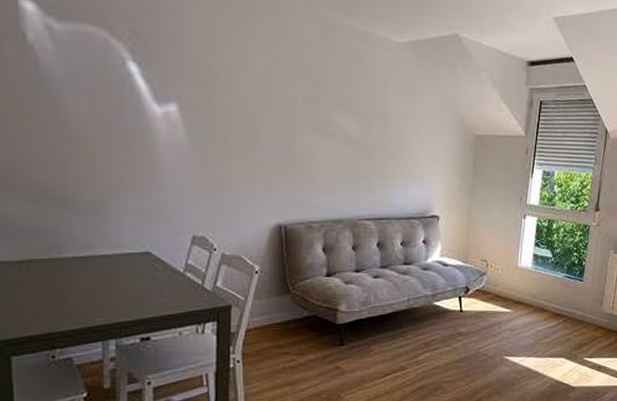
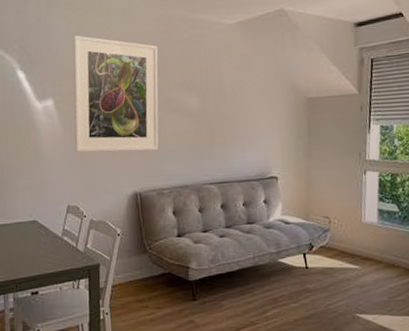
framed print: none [204,26,315,178] -> present [73,35,159,153]

